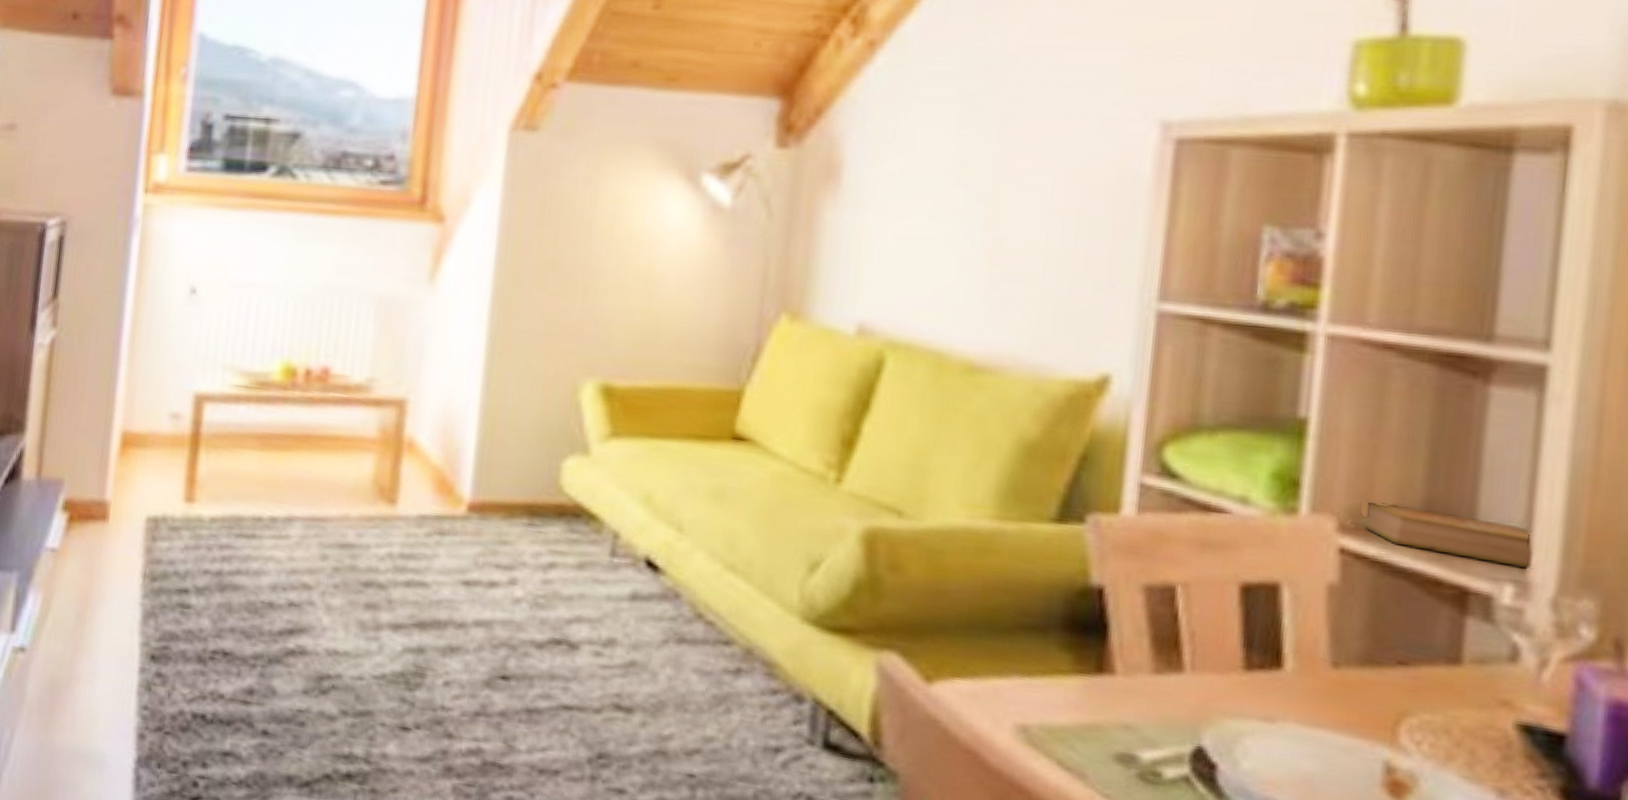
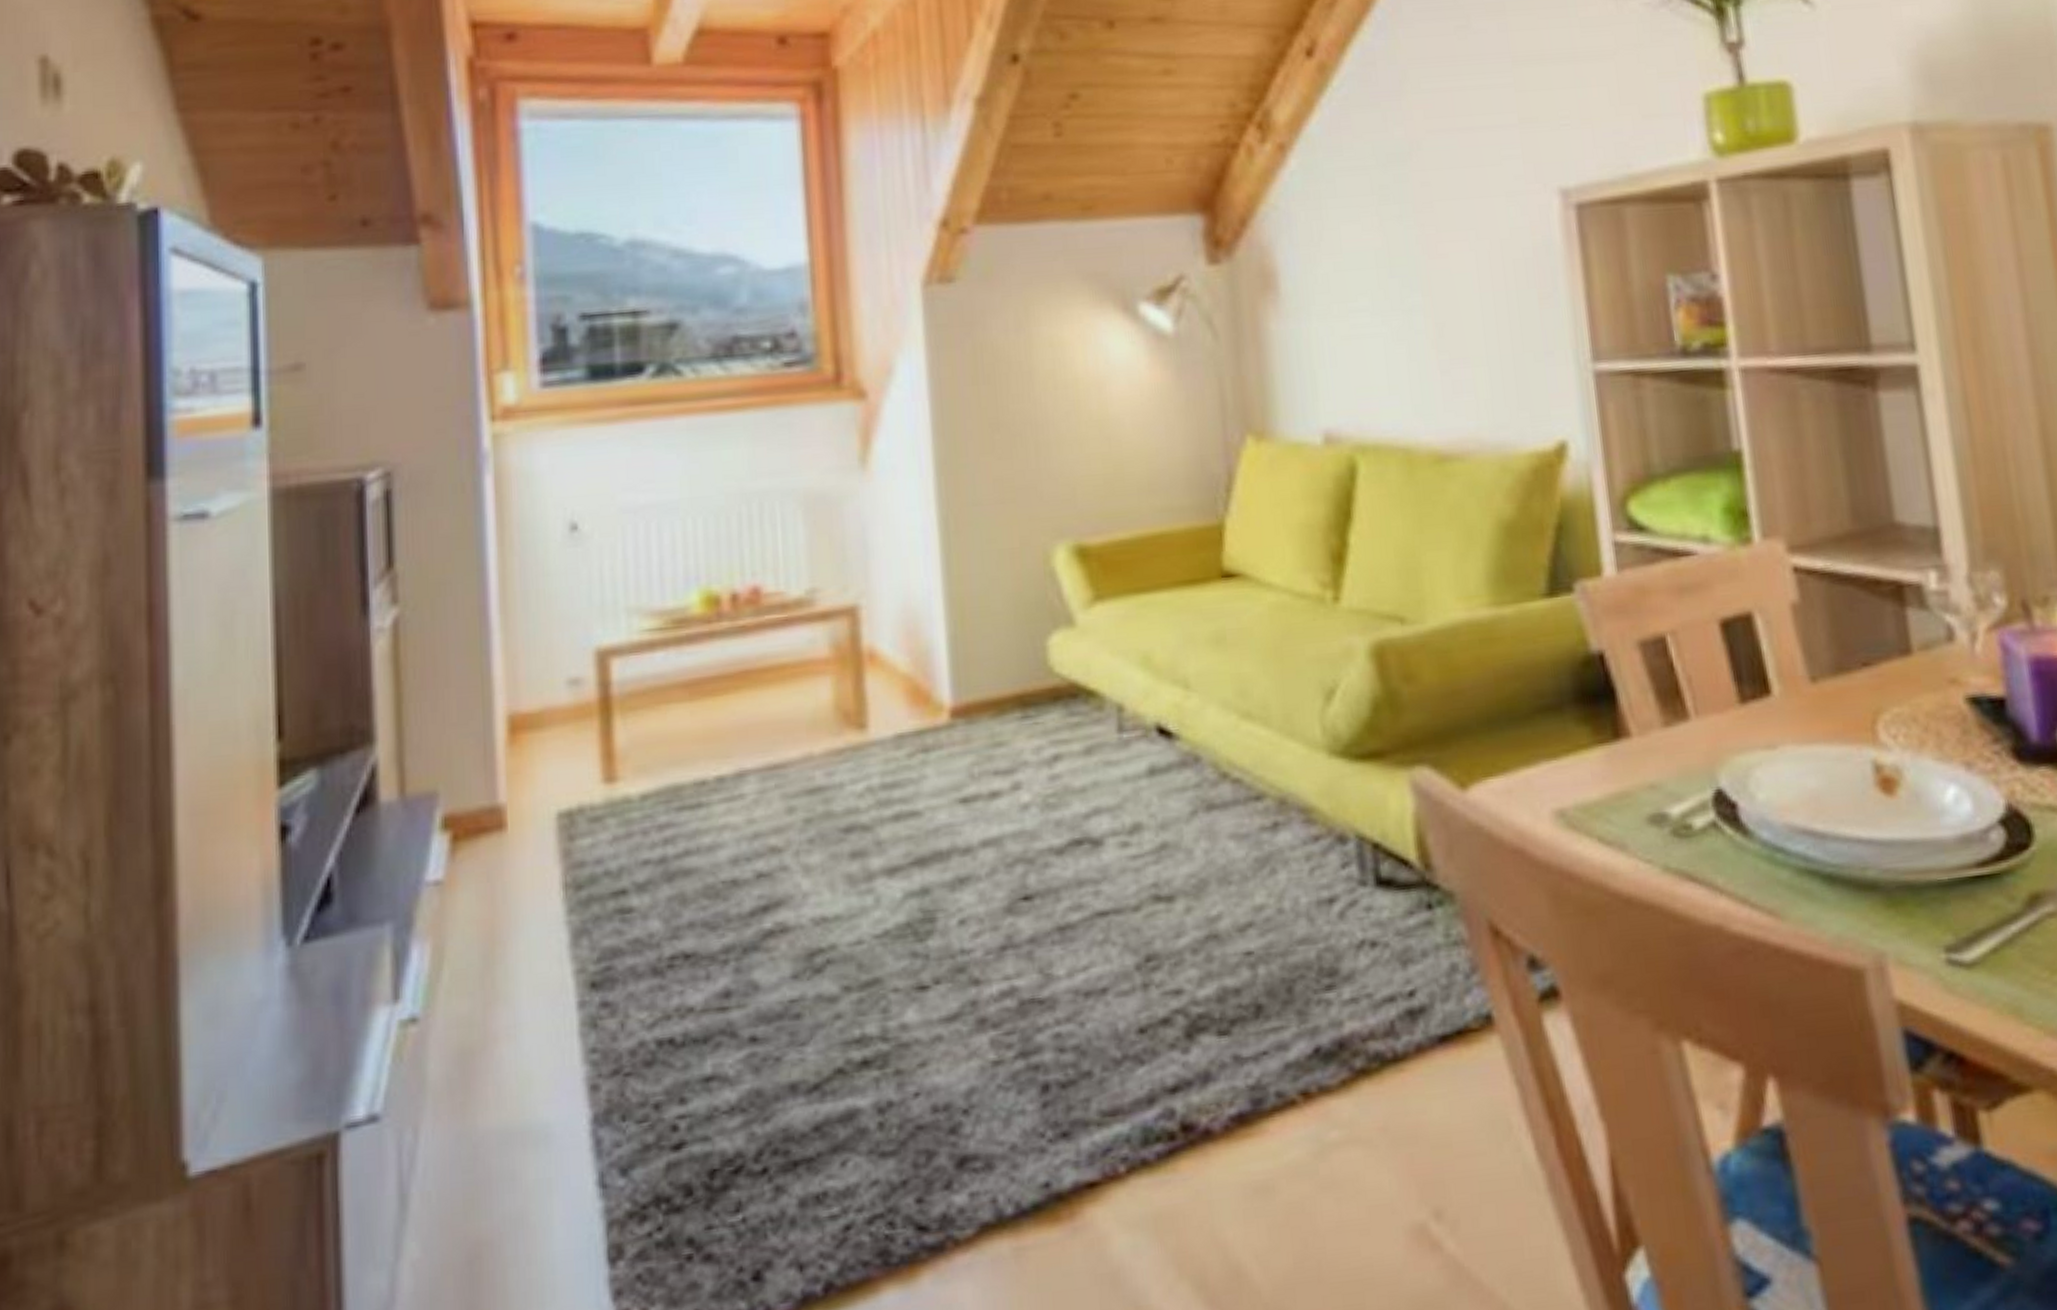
decorative box: present [1357,499,1533,570] -> none [1802,515,1947,555]

